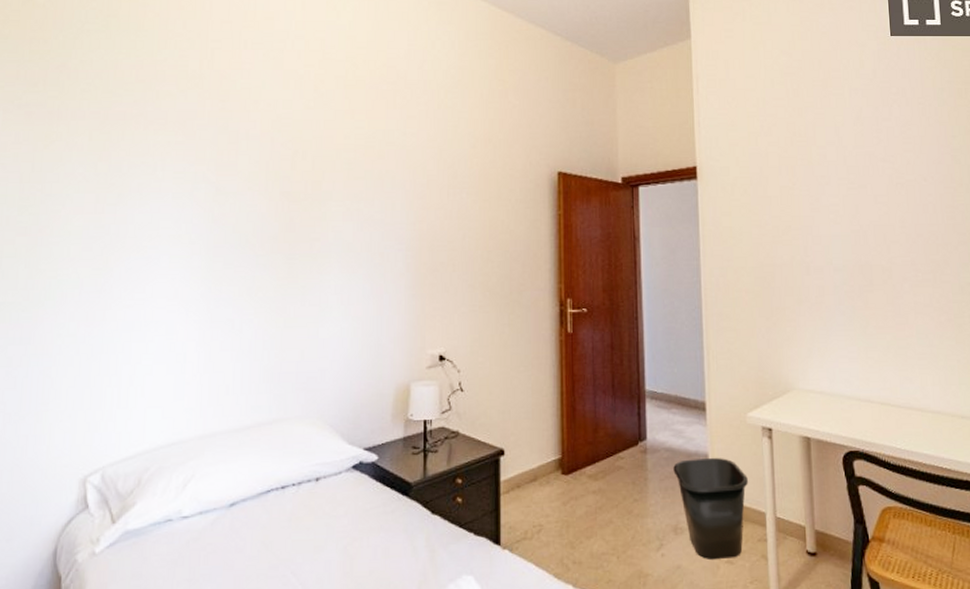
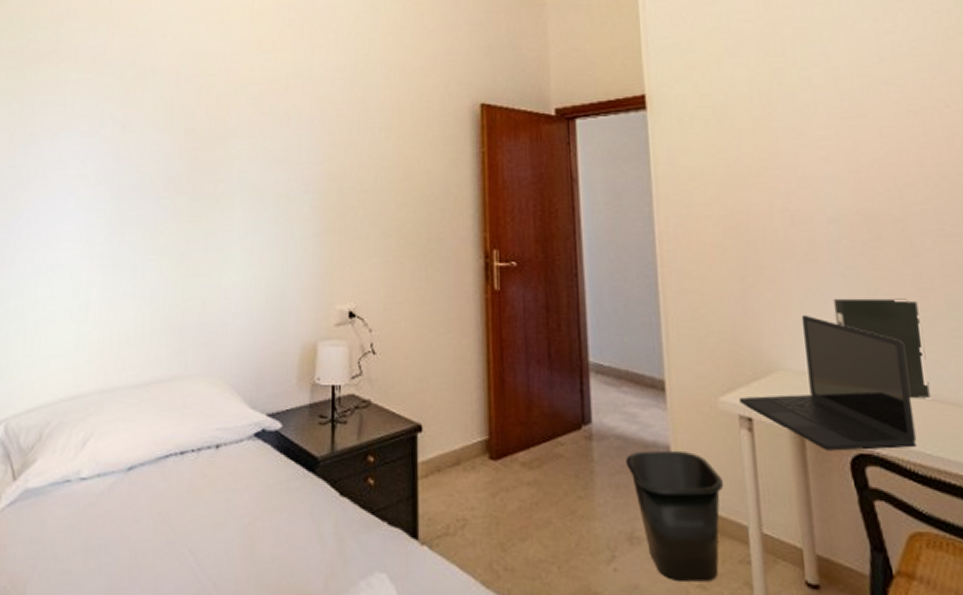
laptop: none [763,345,891,451] -> present [739,314,917,452]
binder: none [835,330,902,407] -> present [833,298,931,399]

